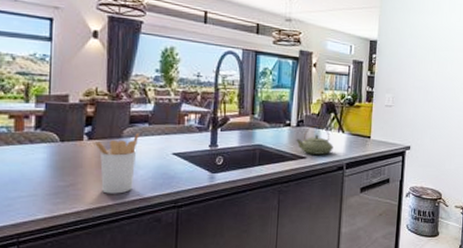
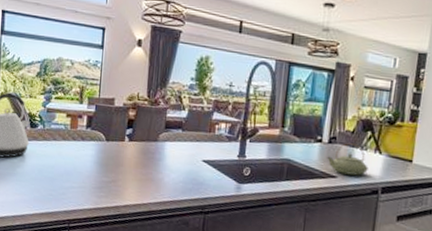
utensil holder: present [94,132,139,194] -> none [133,137,174,194]

